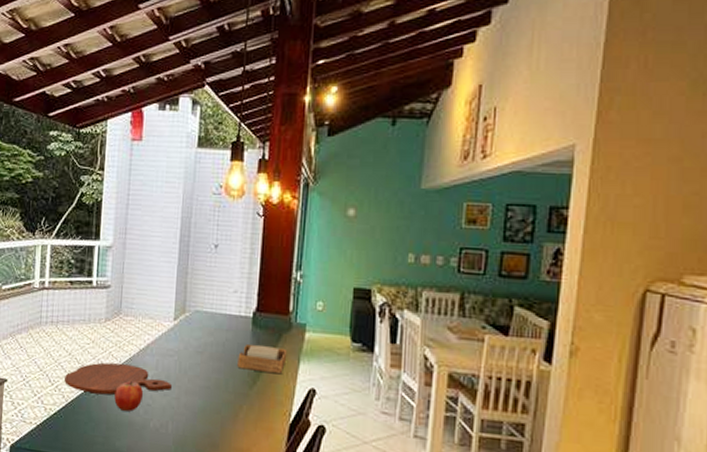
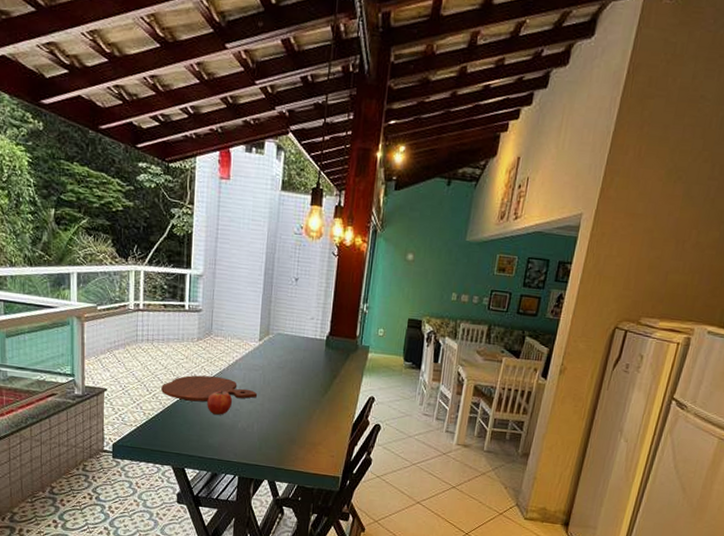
napkin holder: present [237,343,288,375] -> none [312,361,354,386]

